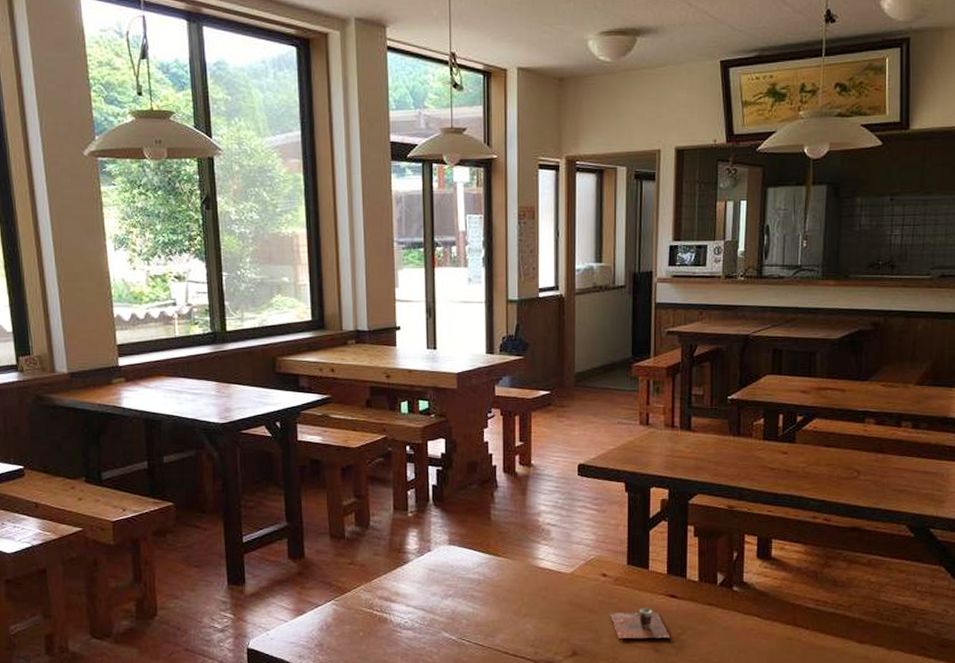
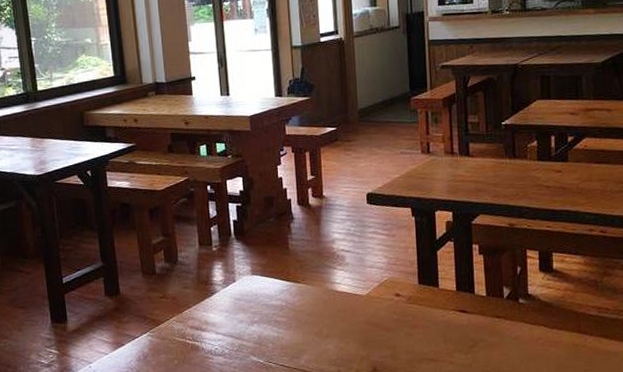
cup: present [610,607,671,639] -> none [405,323,464,354]

